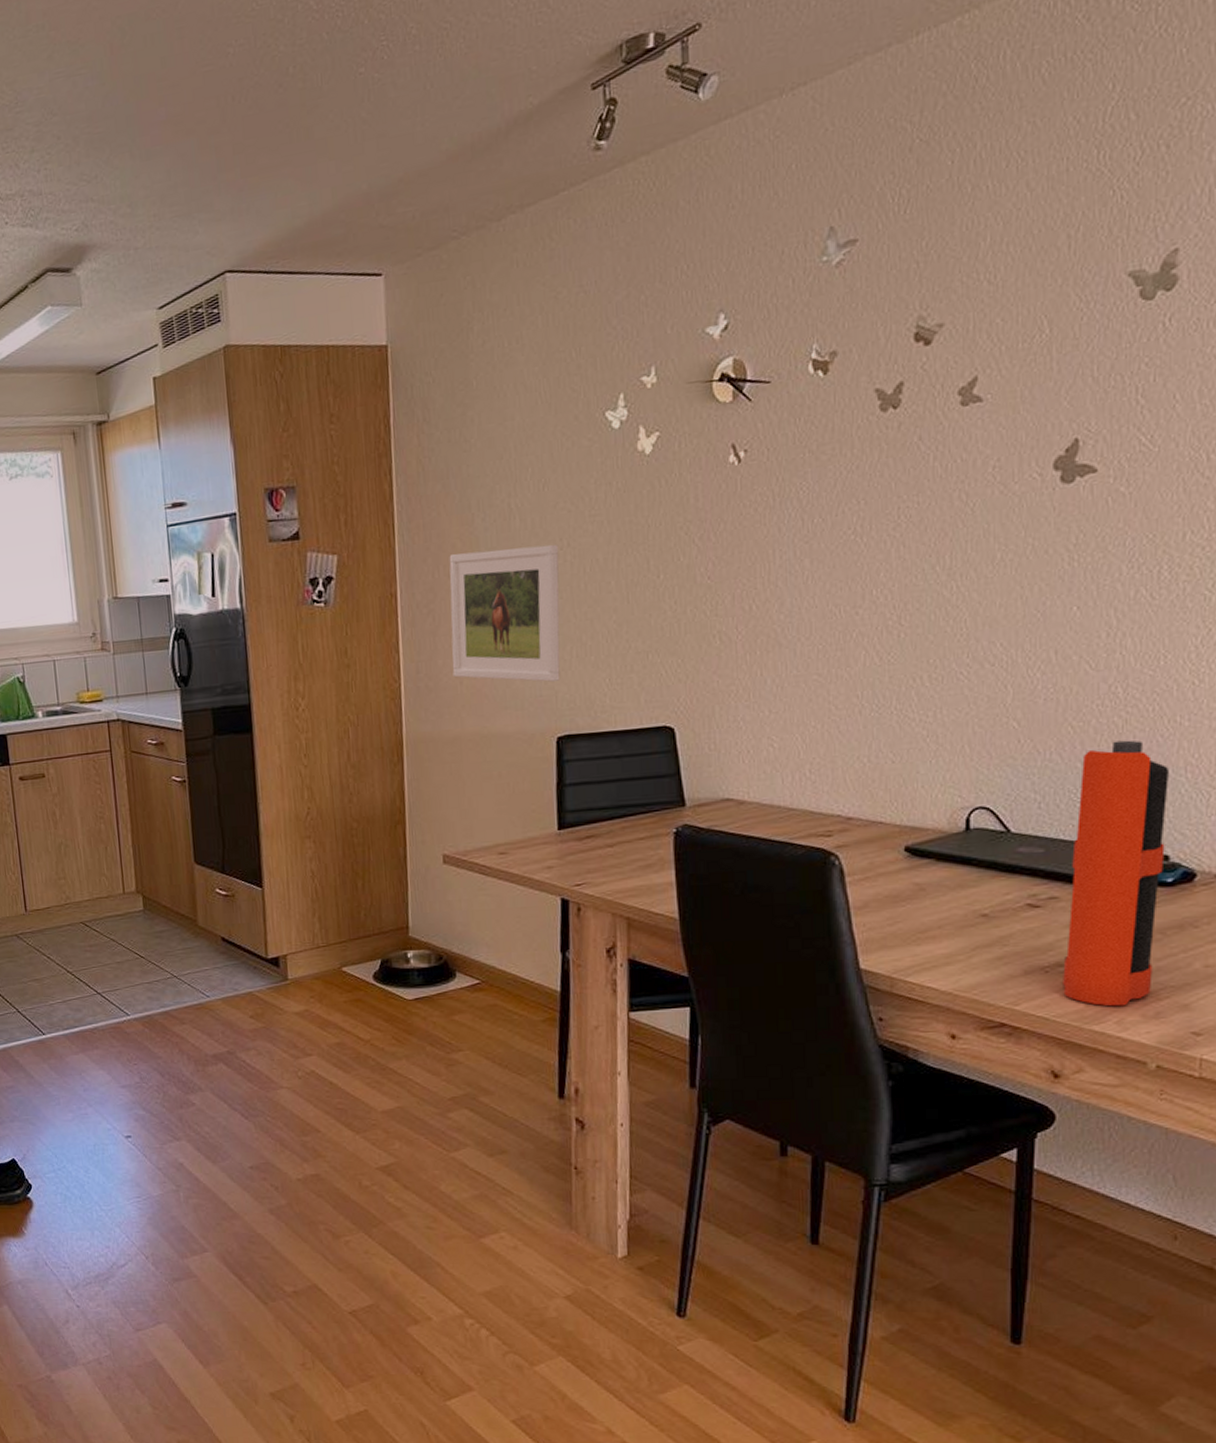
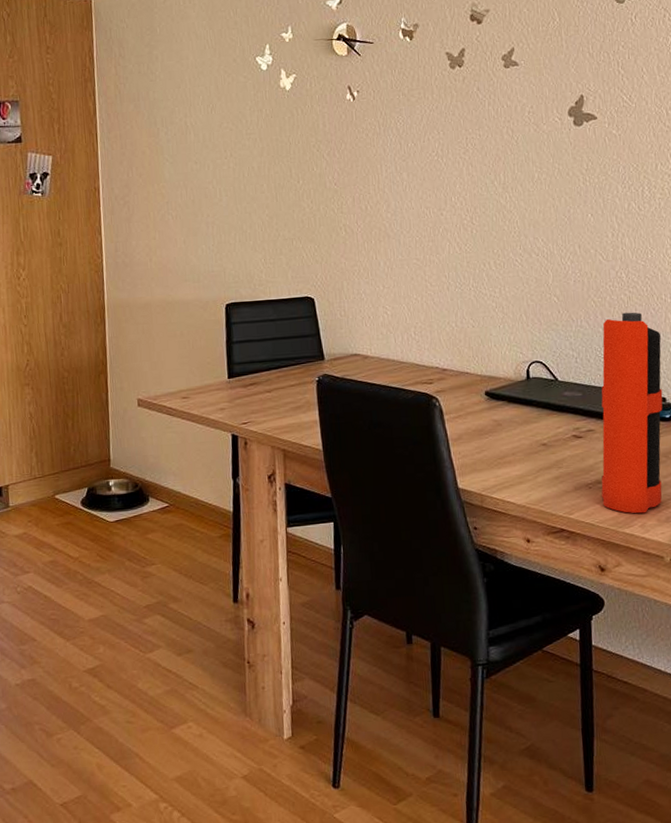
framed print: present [449,544,560,682] -> none [140,154,227,261]

